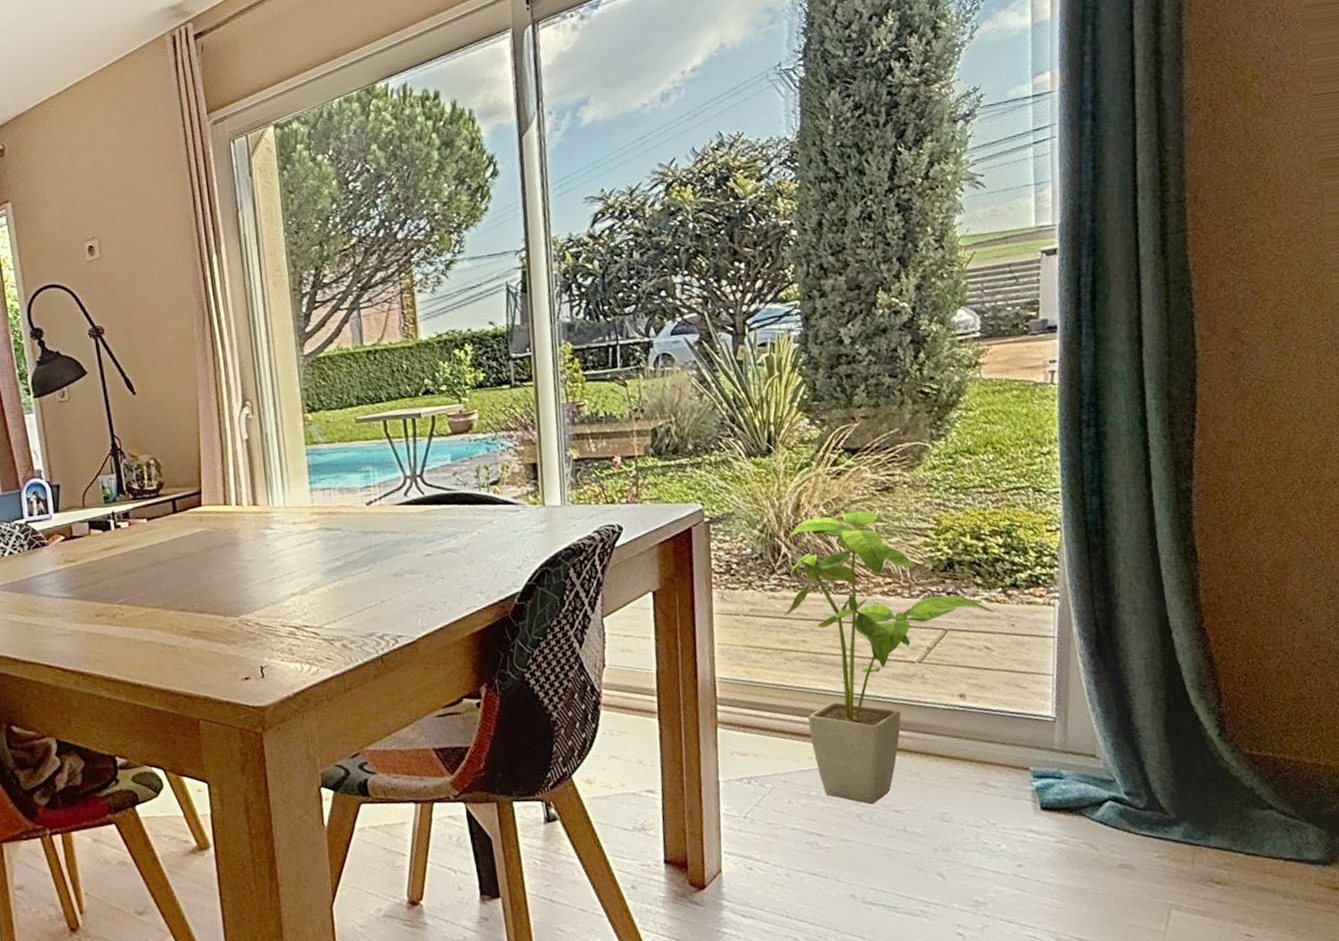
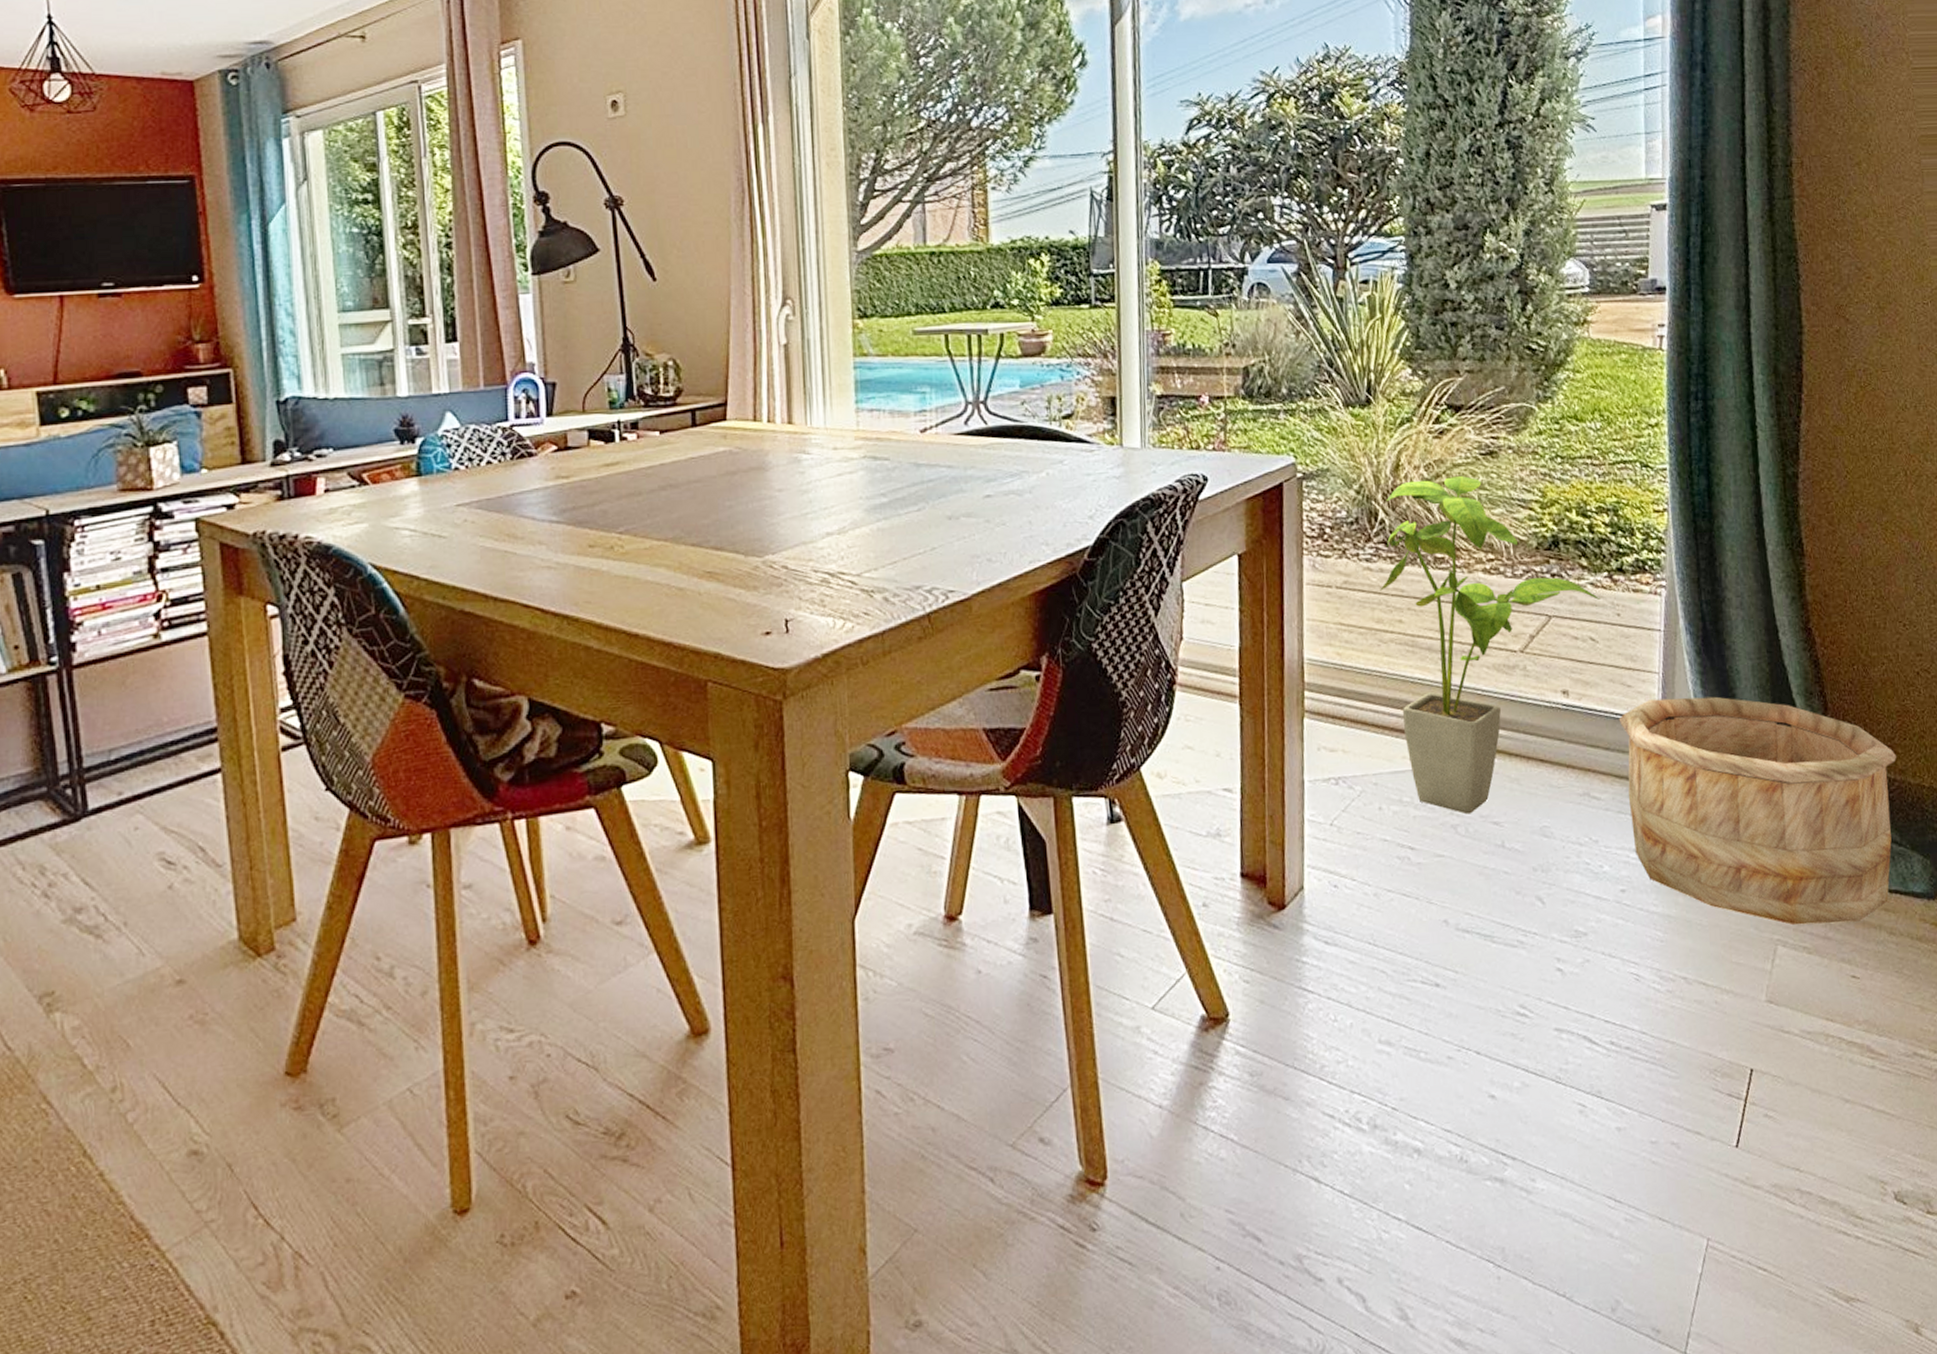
wooden bucket: none [1014,693,1292,891] -> present [1618,696,1896,925]

